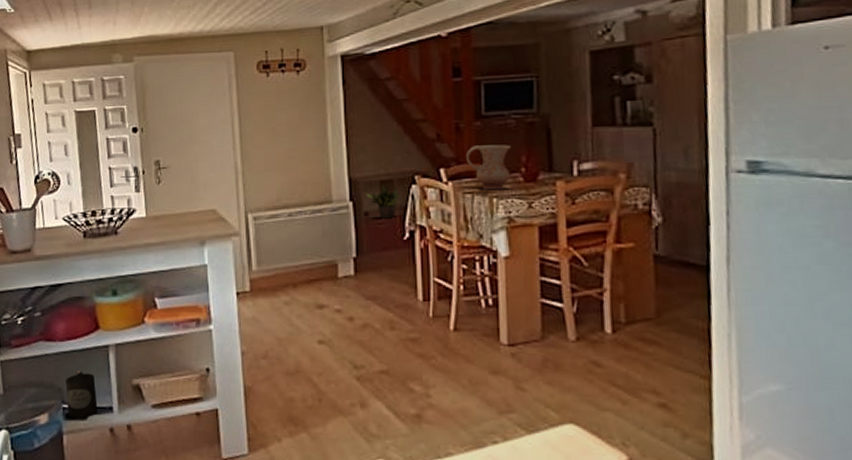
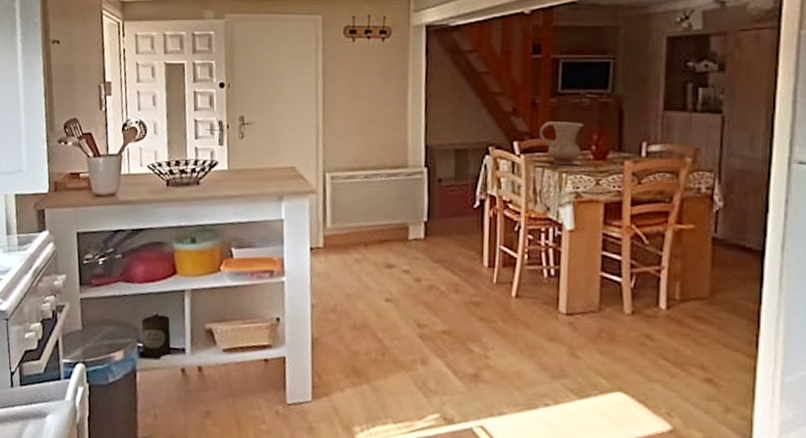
potted plant: present [365,185,399,219] -> none [439,154,473,187]

